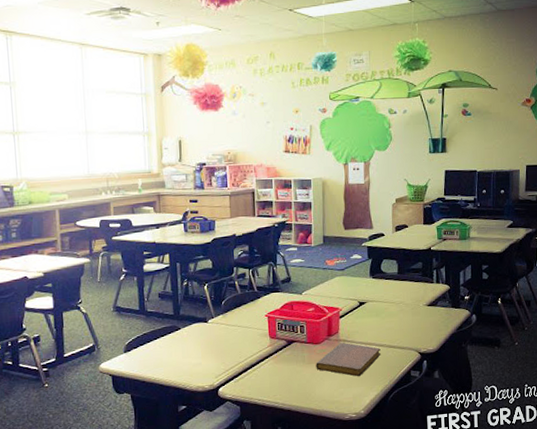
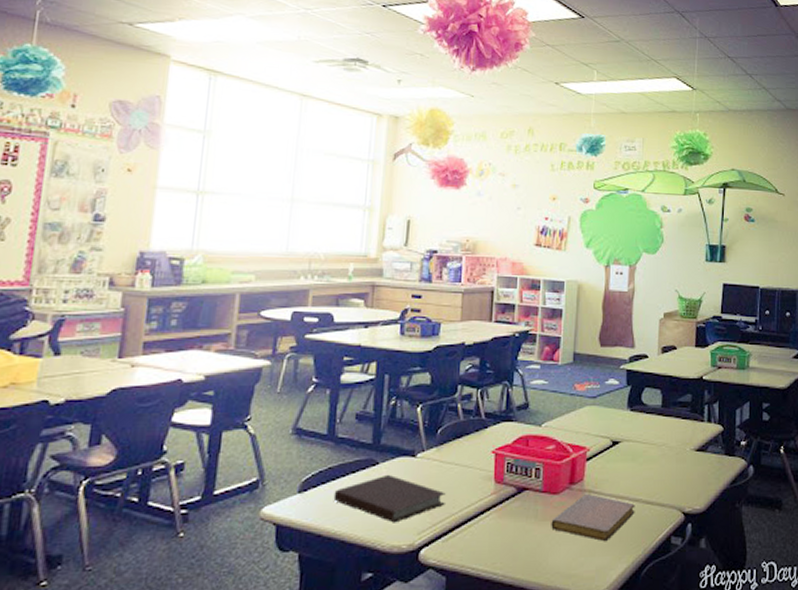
notebook: none [150,336,234,371] -> present [333,474,446,523]

